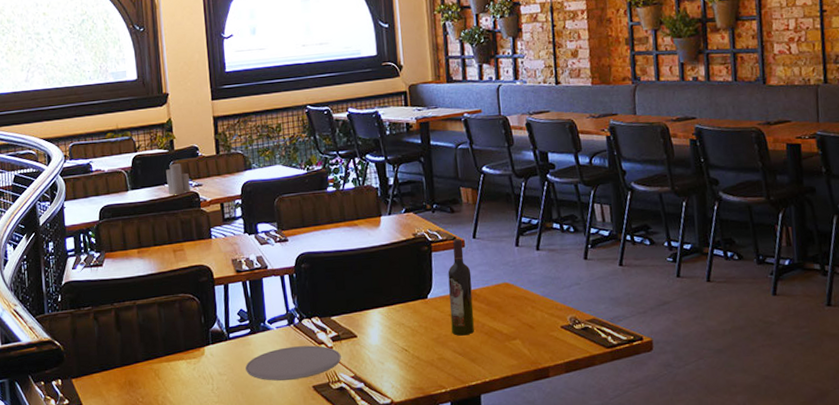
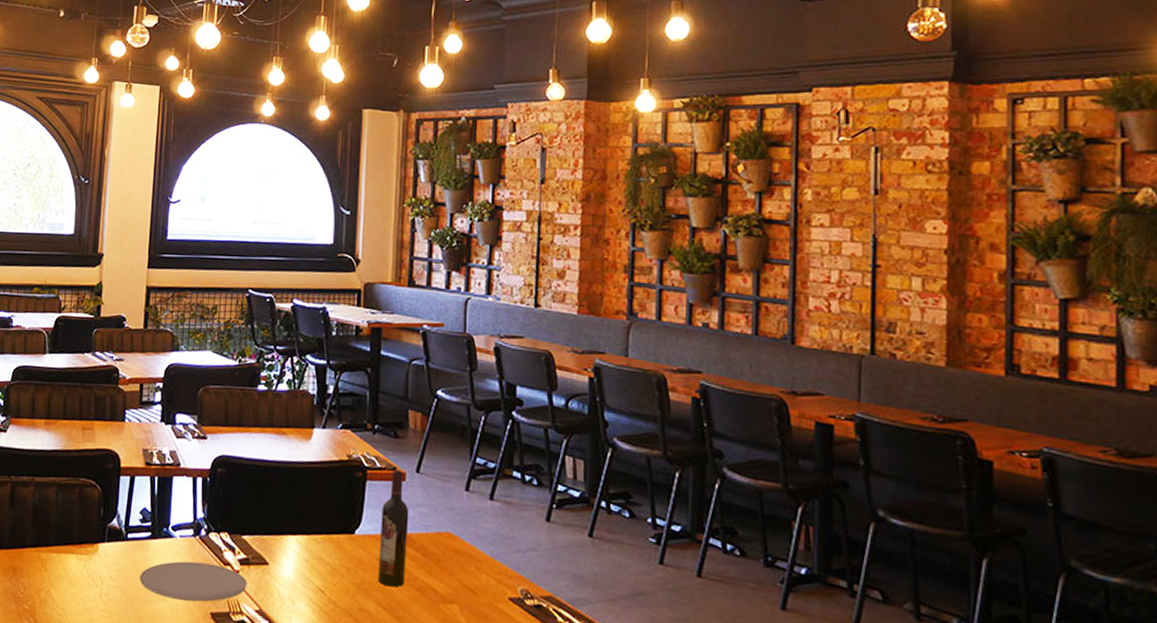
candle: present [166,161,190,196] -> none [86,328,112,368]

